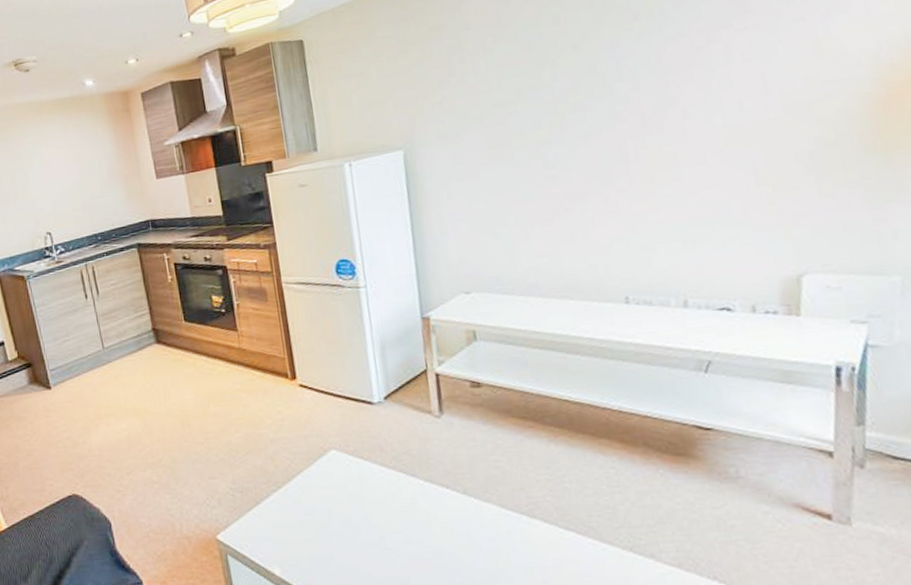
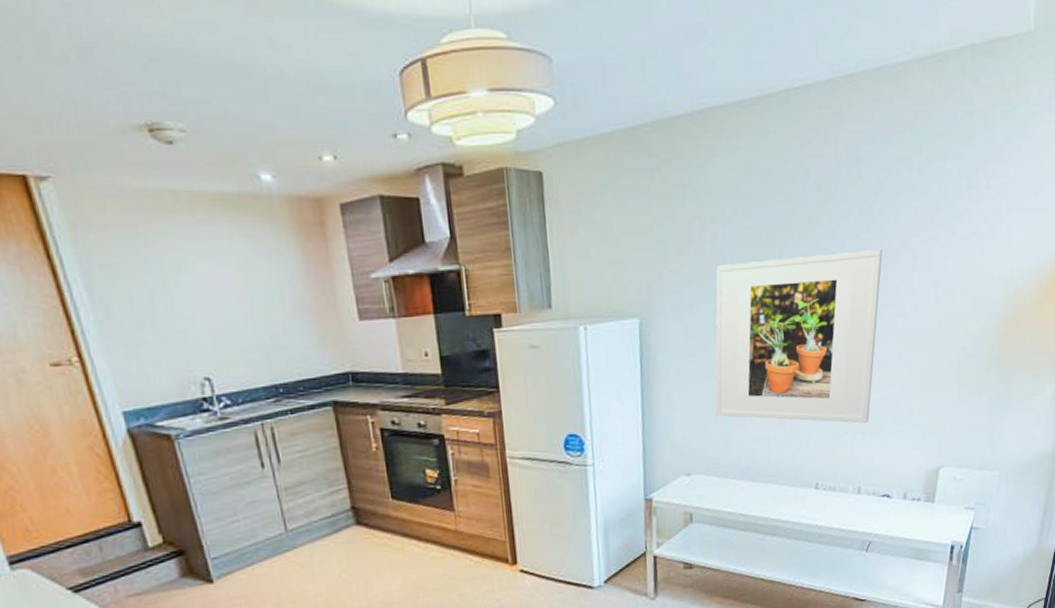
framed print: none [481,49,690,235] -> present [715,250,882,424]

